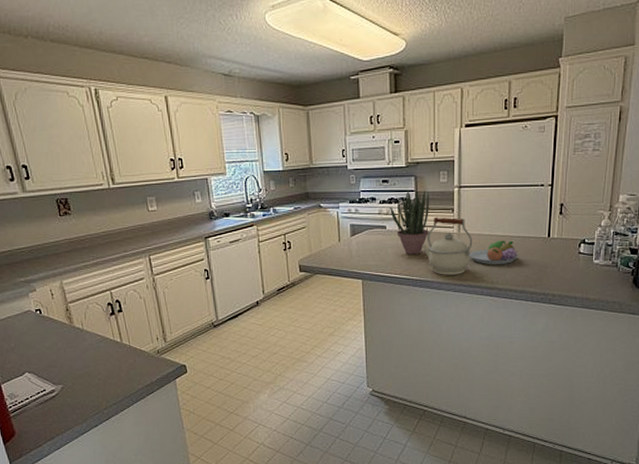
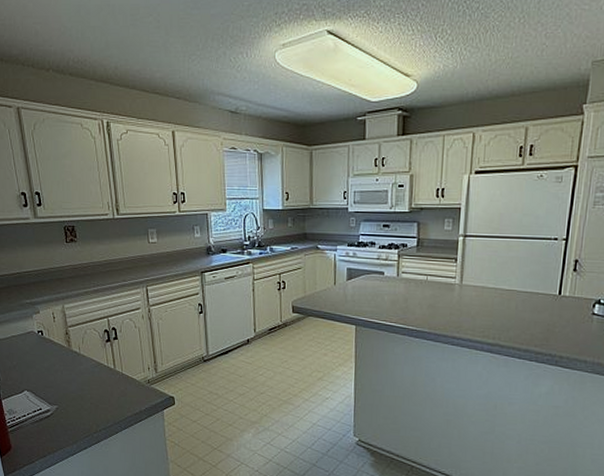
potted plant: present [390,189,429,255] -> none [389,235,432,304]
kettle: present [421,217,473,275] -> none [420,265,476,328]
fruit bowl: present [469,240,519,264] -> none [470,295,525,320]

